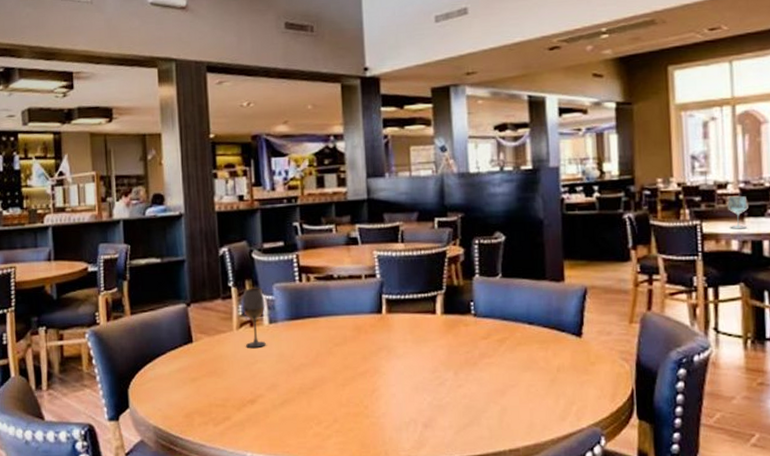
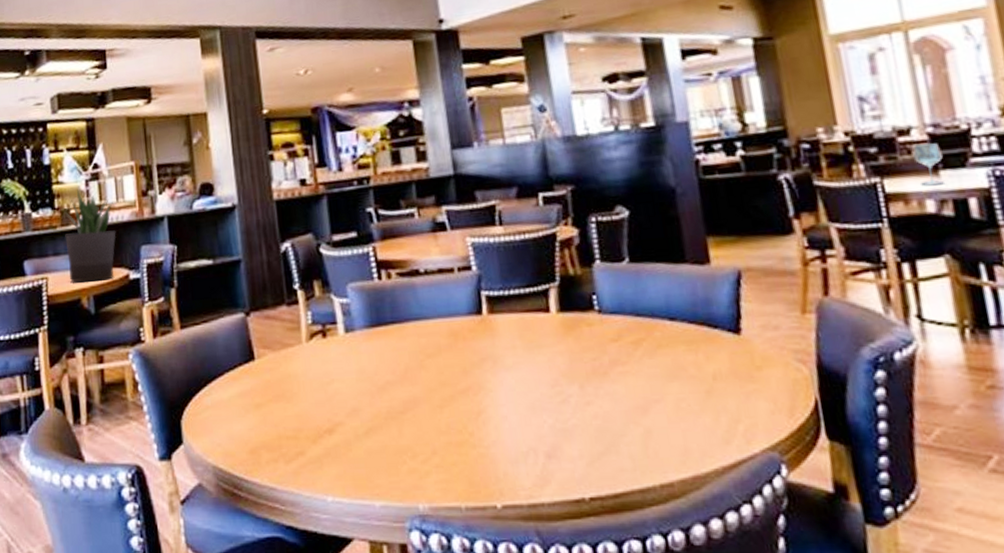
planter: none [32,193,78,273] -> present [65,189,116,284]
wine glass: present [243,288,266,348] -> none [311,289,343,364]

